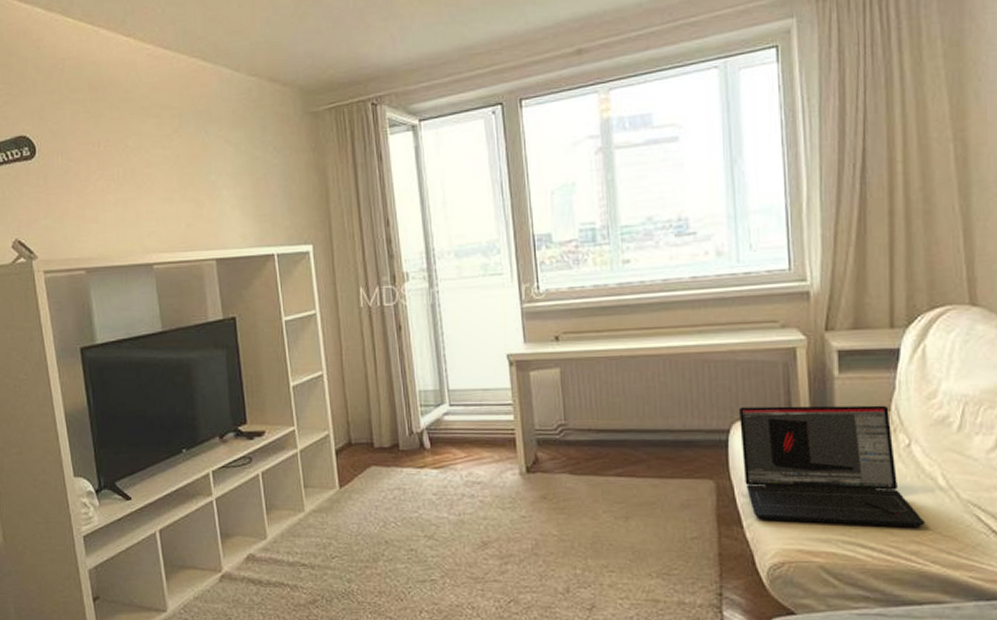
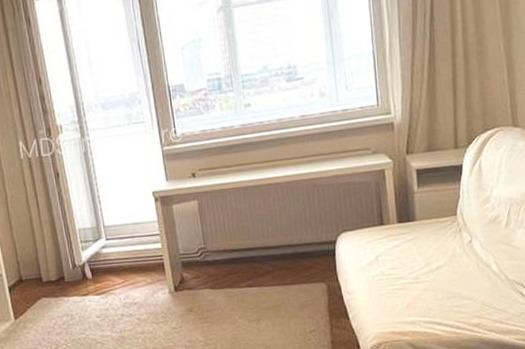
laptop: present [739,405,926,528] -> none [343,211,484,311]

